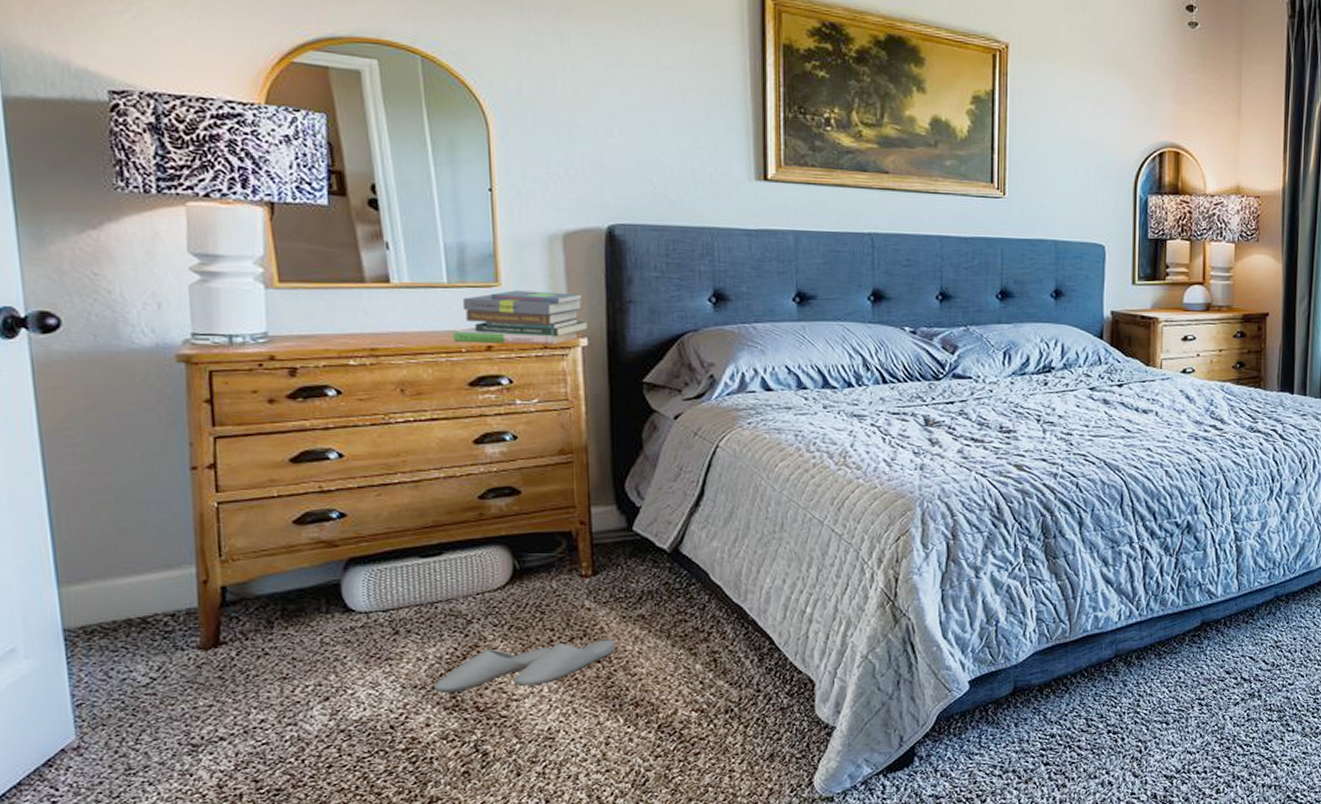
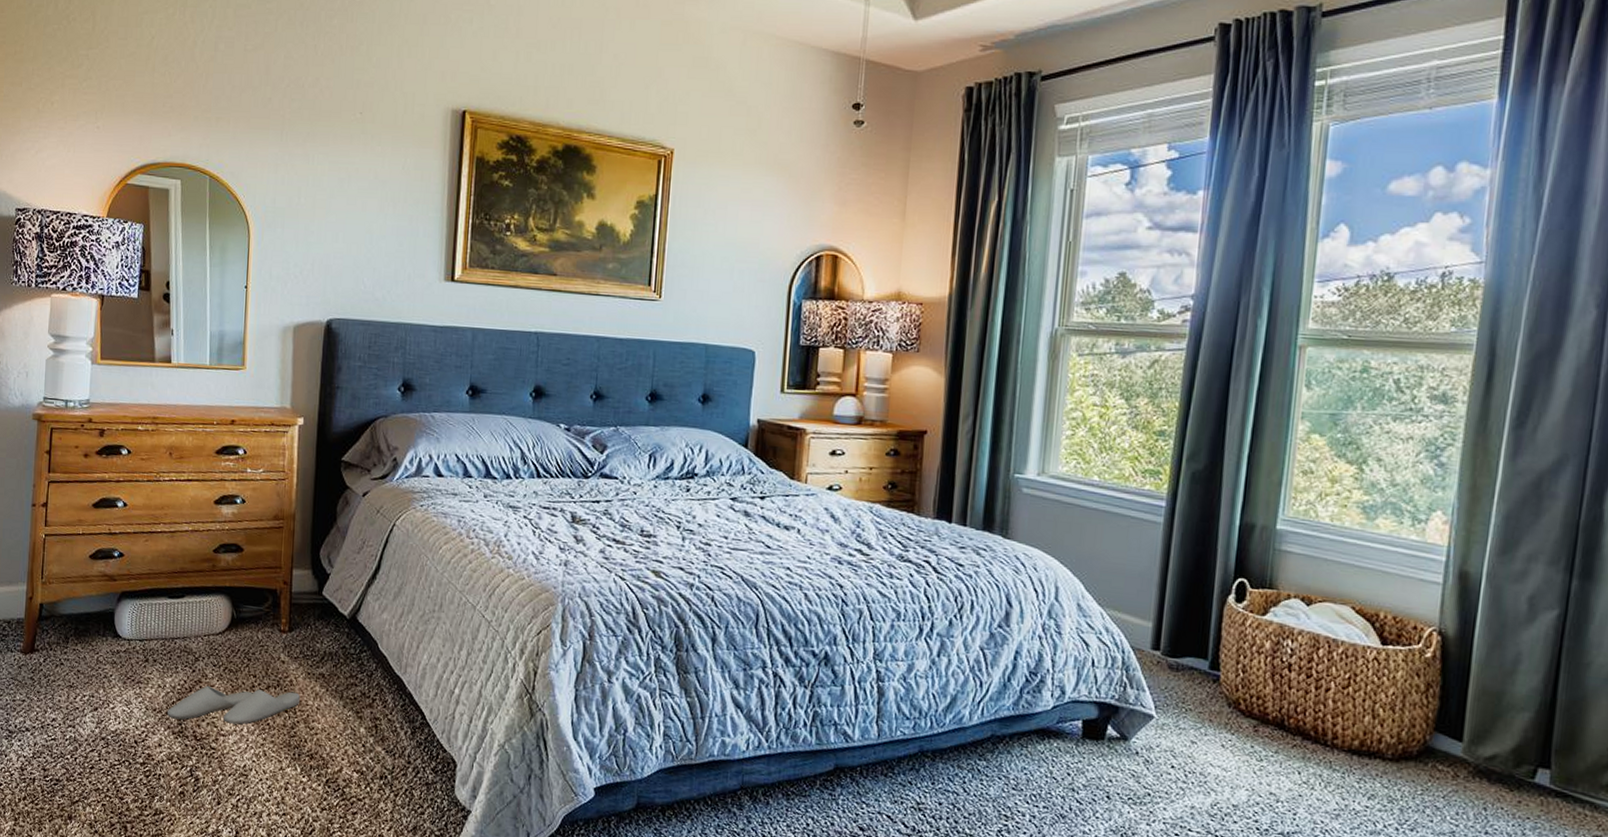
books: present [453,290,587,346] -> none [209,373,304,424]

